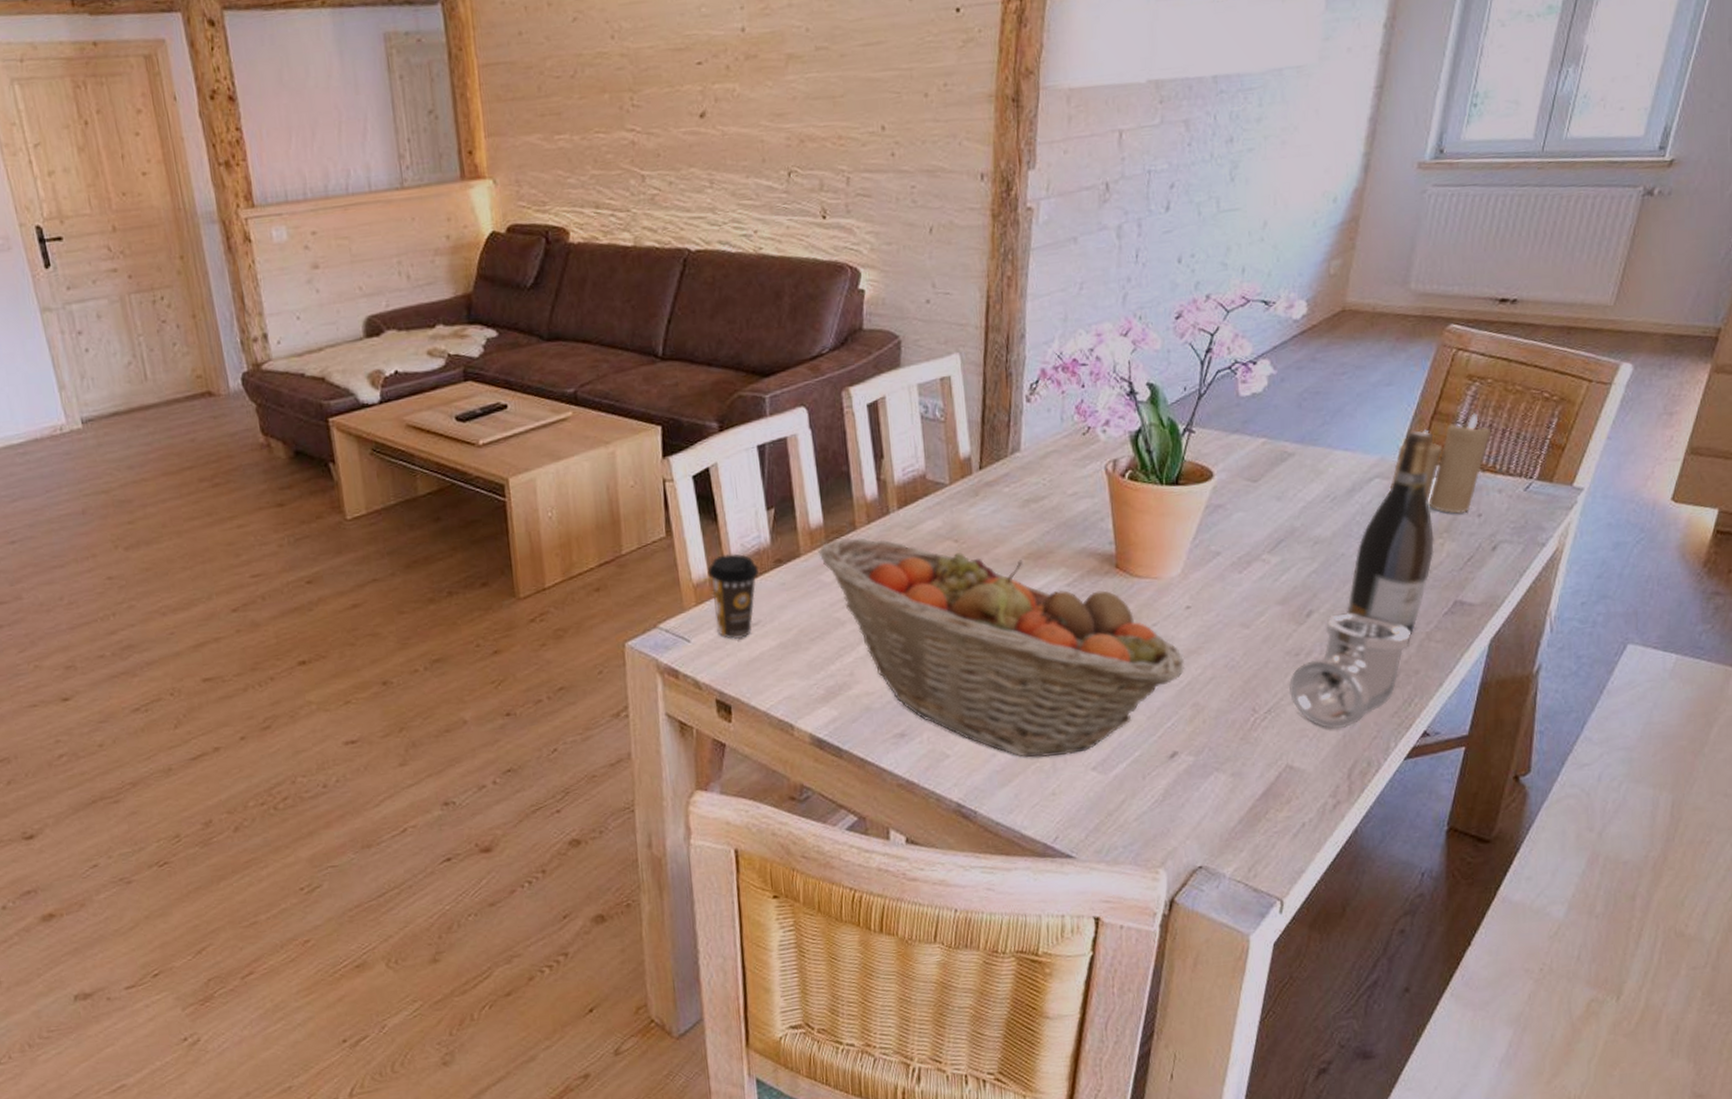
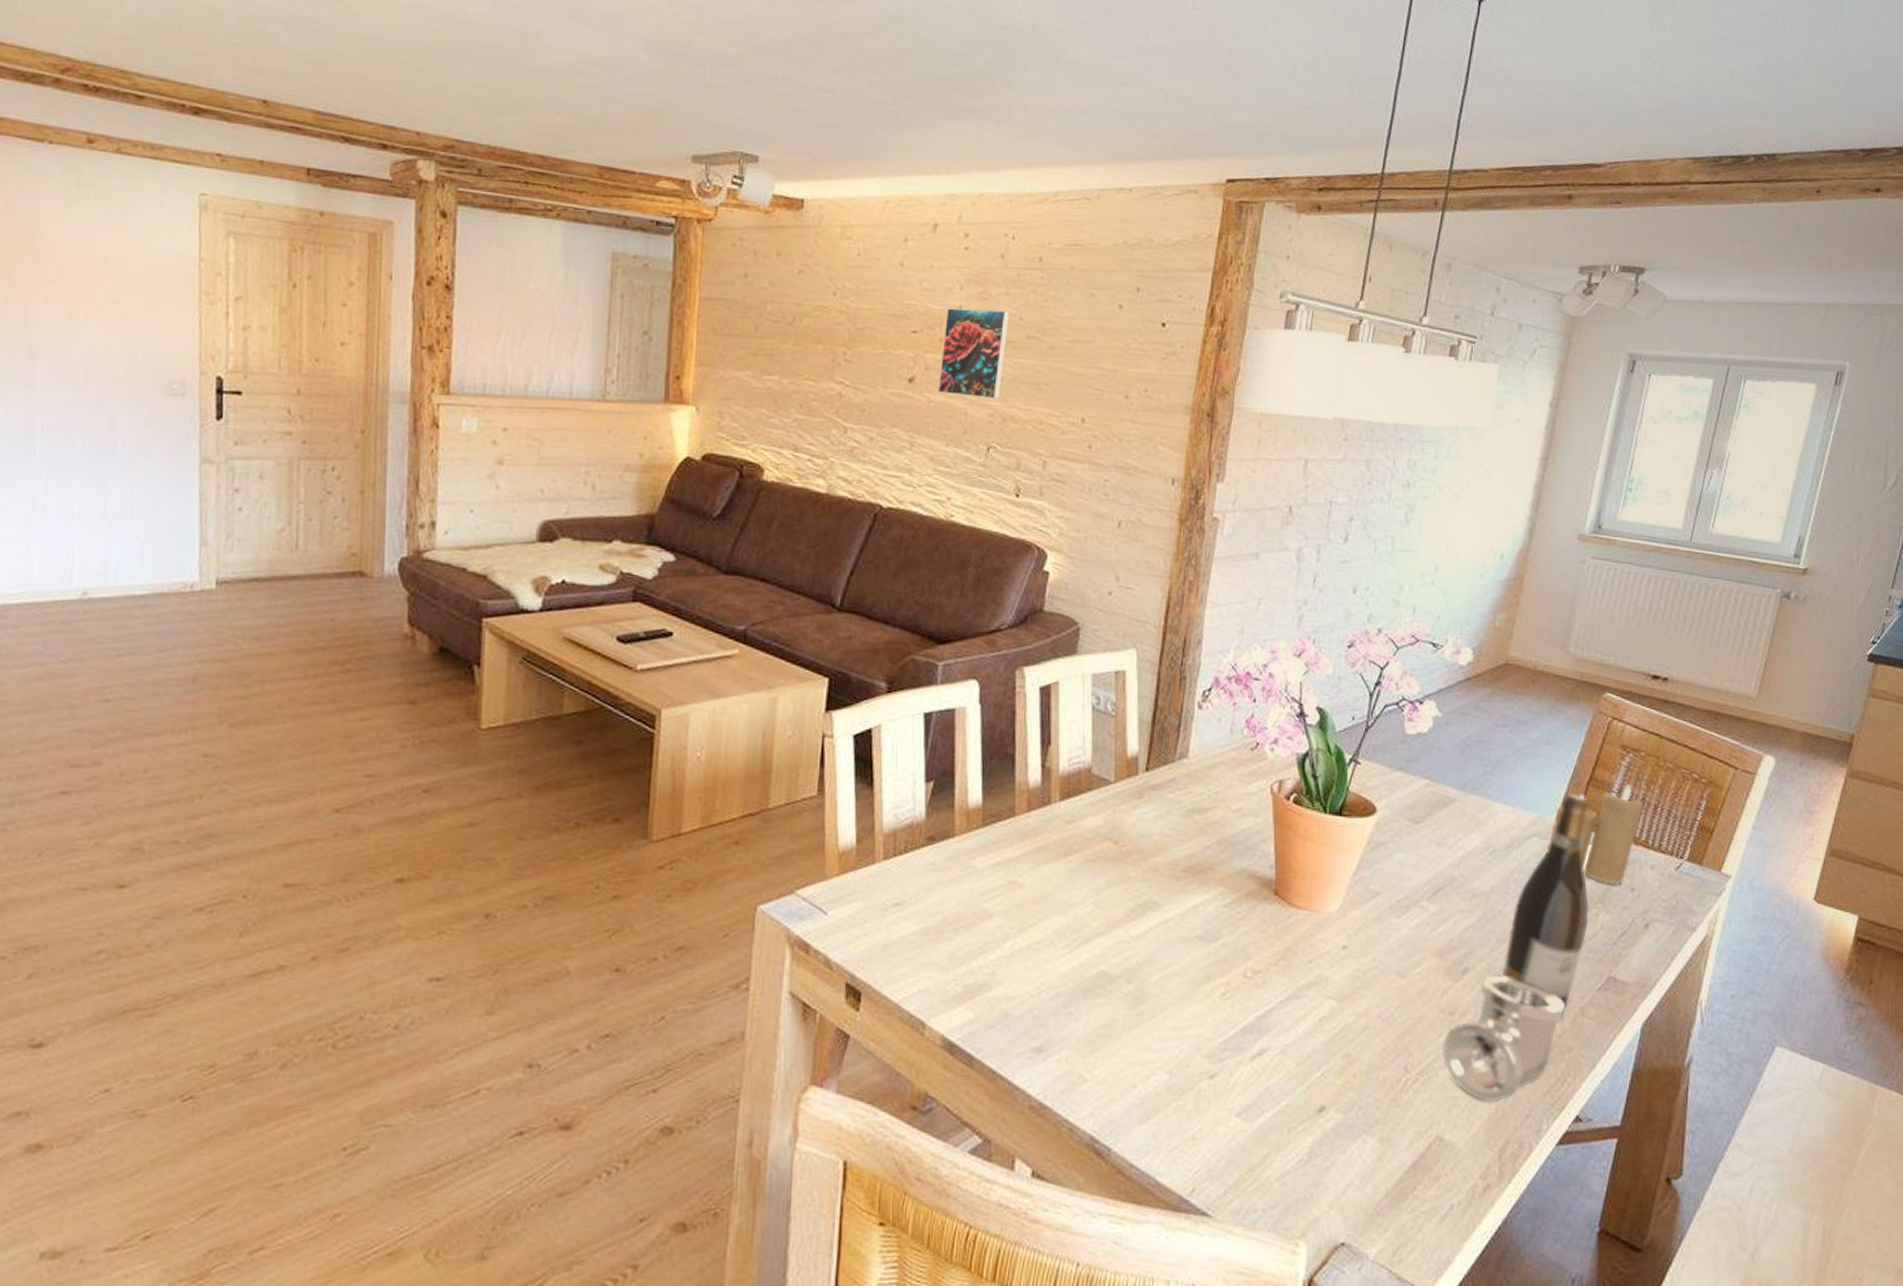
coffee cup: present [707,554,759,639] -> none [855,823,910,918]
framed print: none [729,23,796,124] -> present [938,308,1010,399]
fruit basket: present [818,537,1184,757] -> none [973,823,1337,1095]

